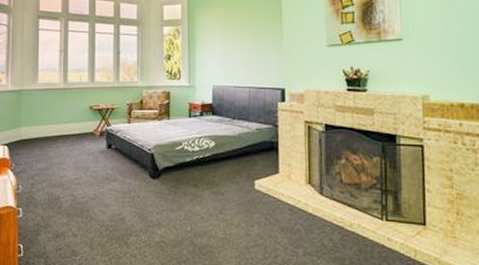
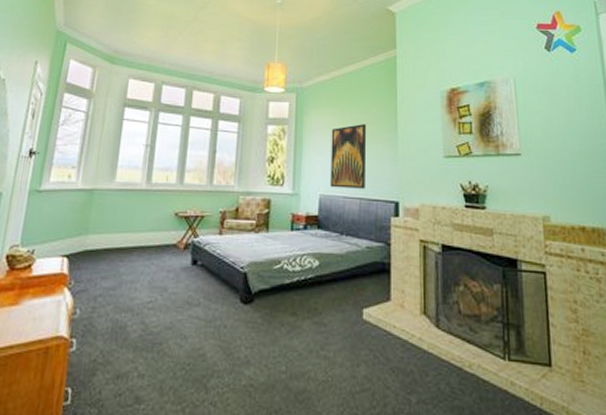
wall art: none [221,19,254,79] -> present [330,123,367,189]

